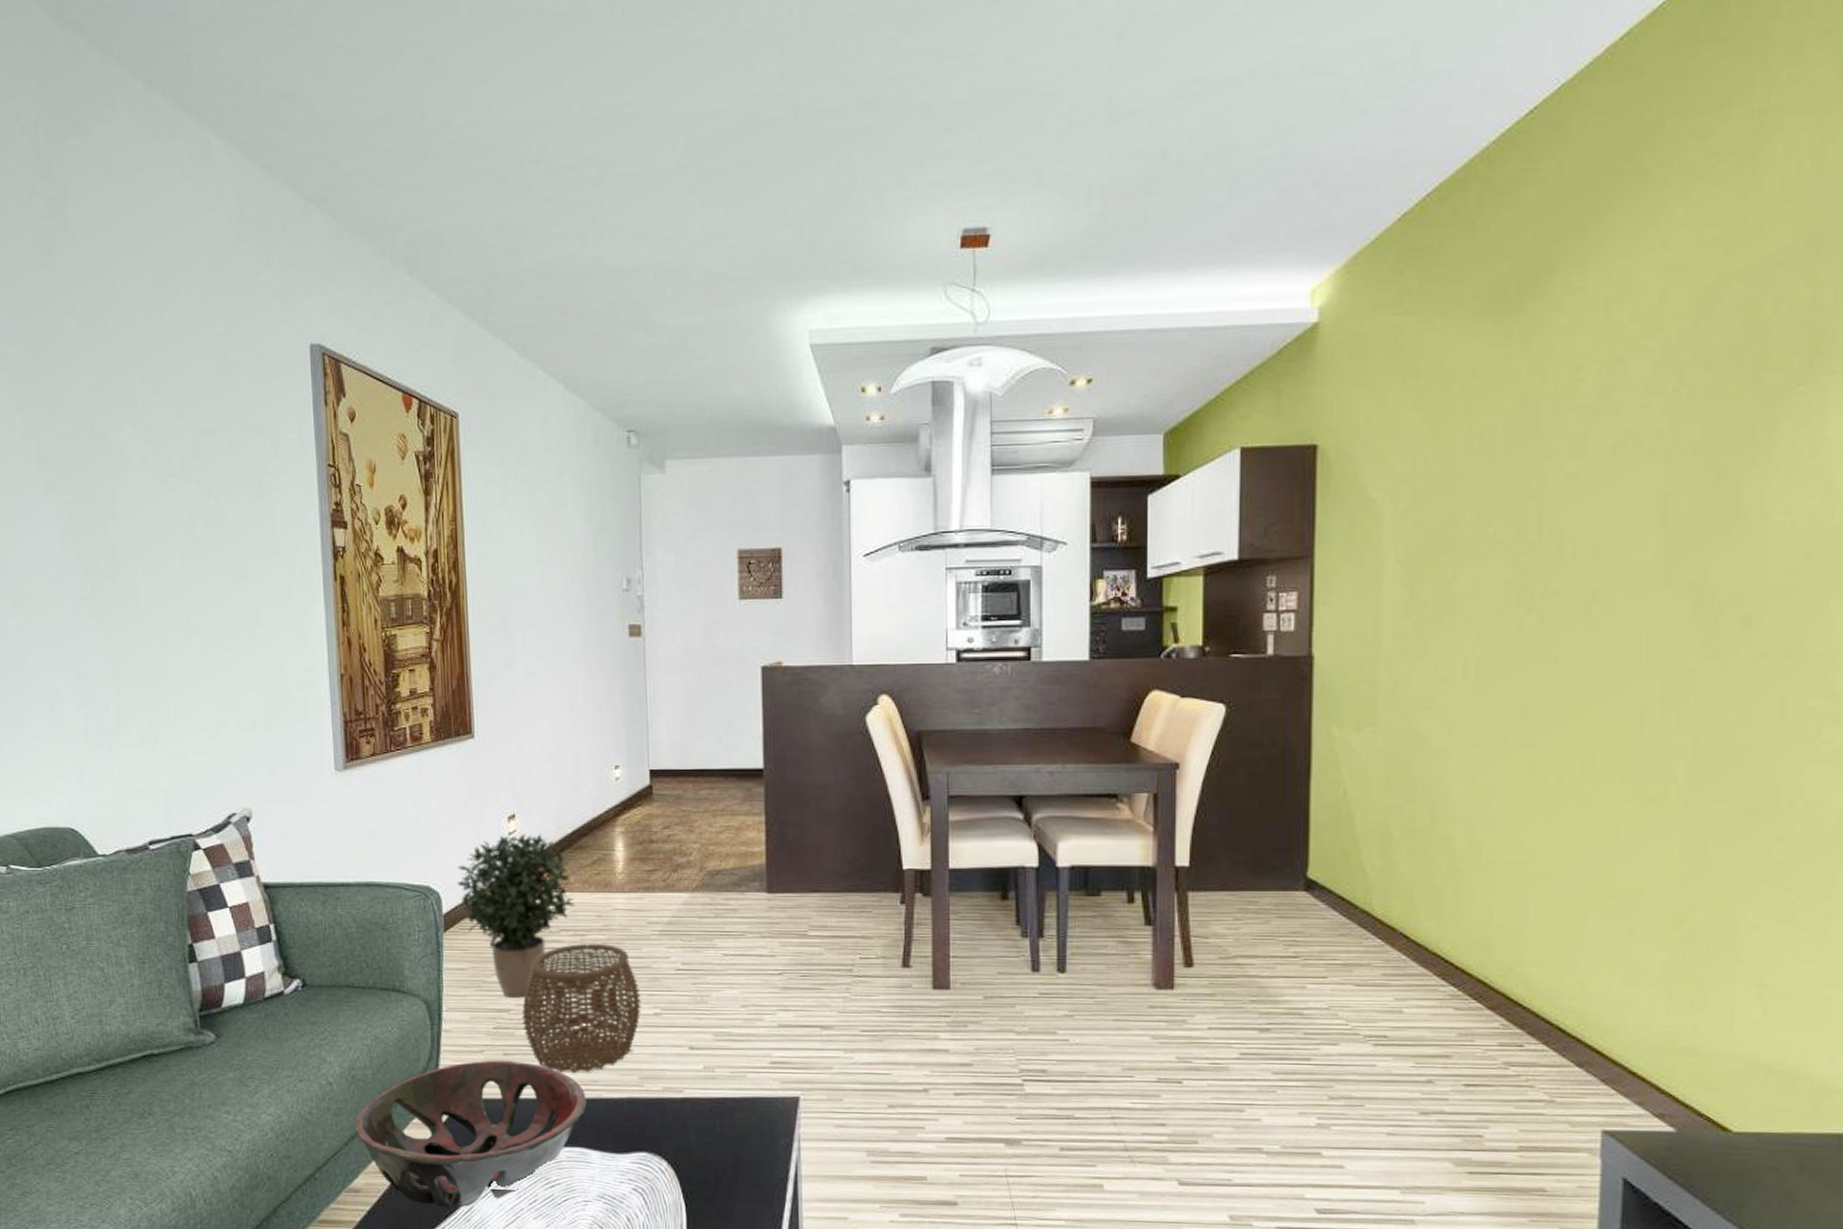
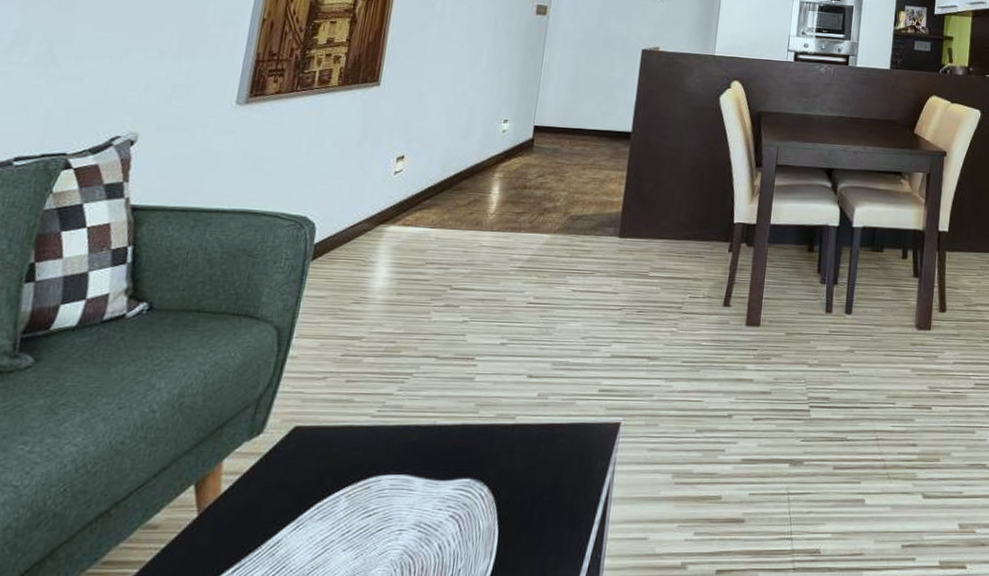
decorative bowl: present [353,1060,587,1207] -> none [167,387,421,541]
potted plant: present [456,834,575,998] -> none [332,173,447,326]
woven basket: present [522,944,641,1074] -> none [371,276,491,401]

